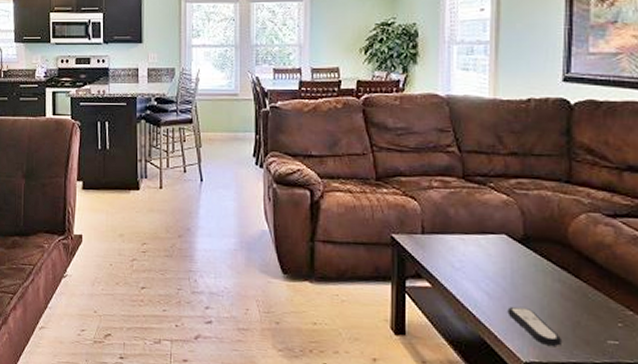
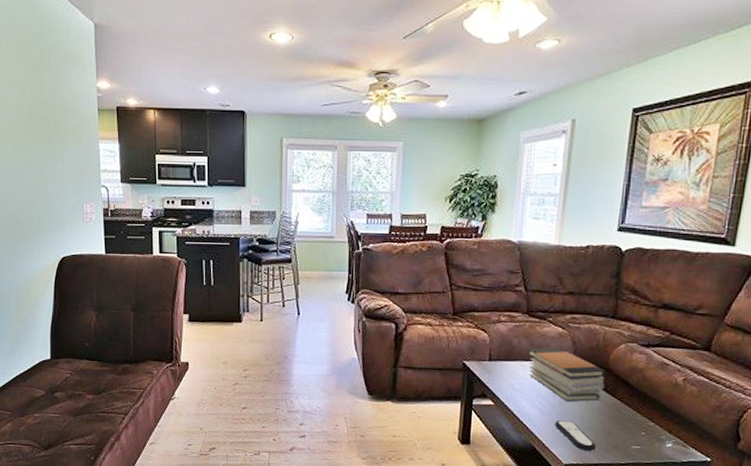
book stack: none [466,217,566,284] -> present [527,347,606,402]

